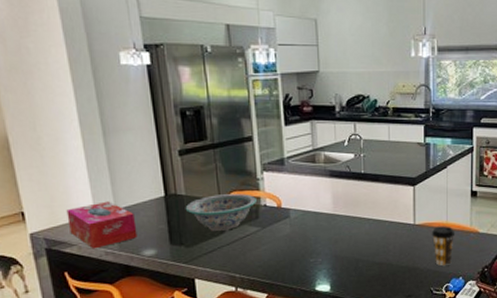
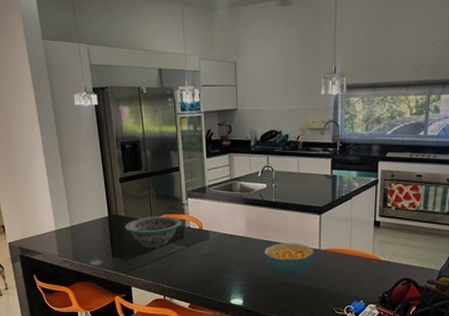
tissue box: present [66,201,138,249] -> none [34,219,87,258]
cereal bowl: none [352,218,409,256] -> present [263,243,314,277]
coffee cup: present [431,226,456,267] -> none [335,252,358,290]

